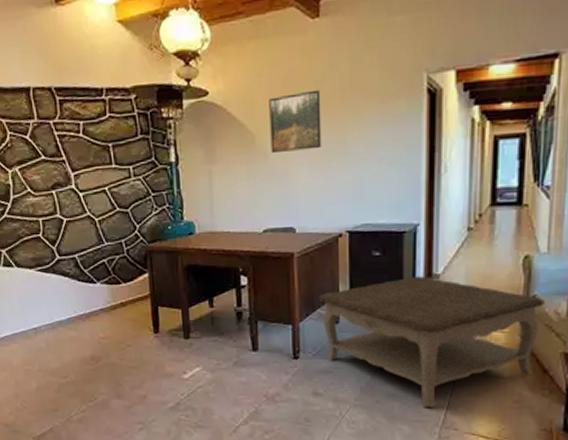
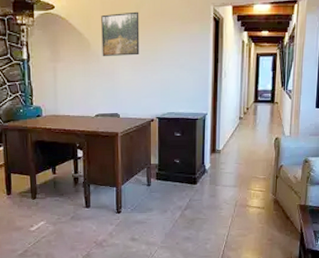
coffee table: present [319,276,545,408] -> none [136,151,288,247]

